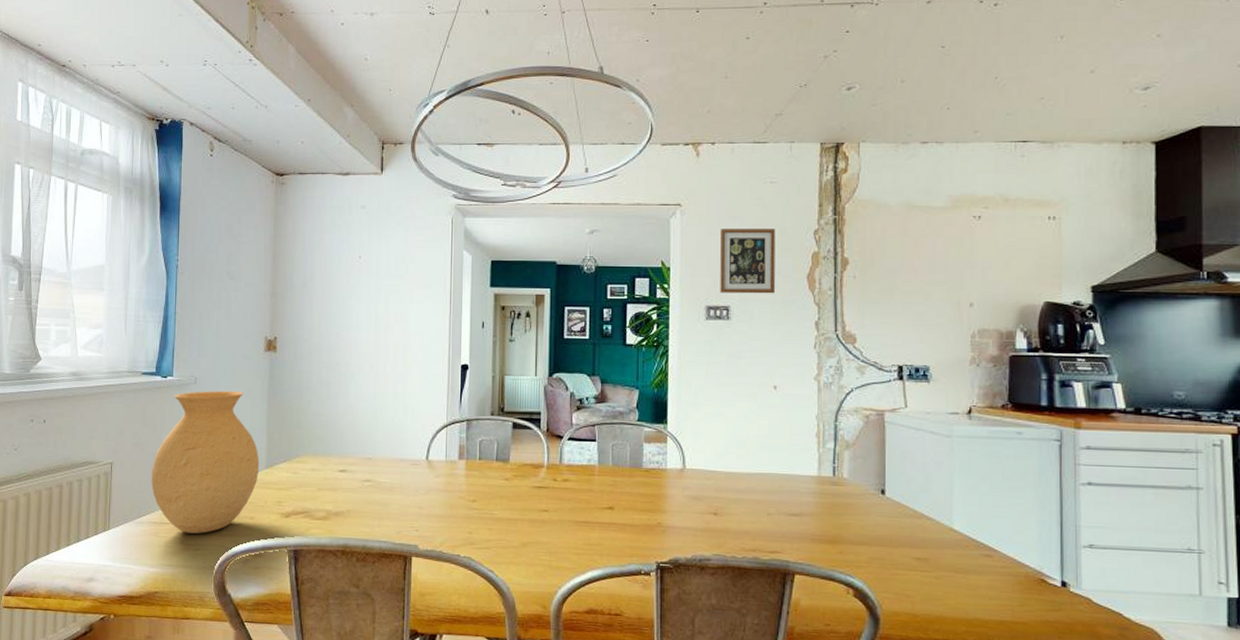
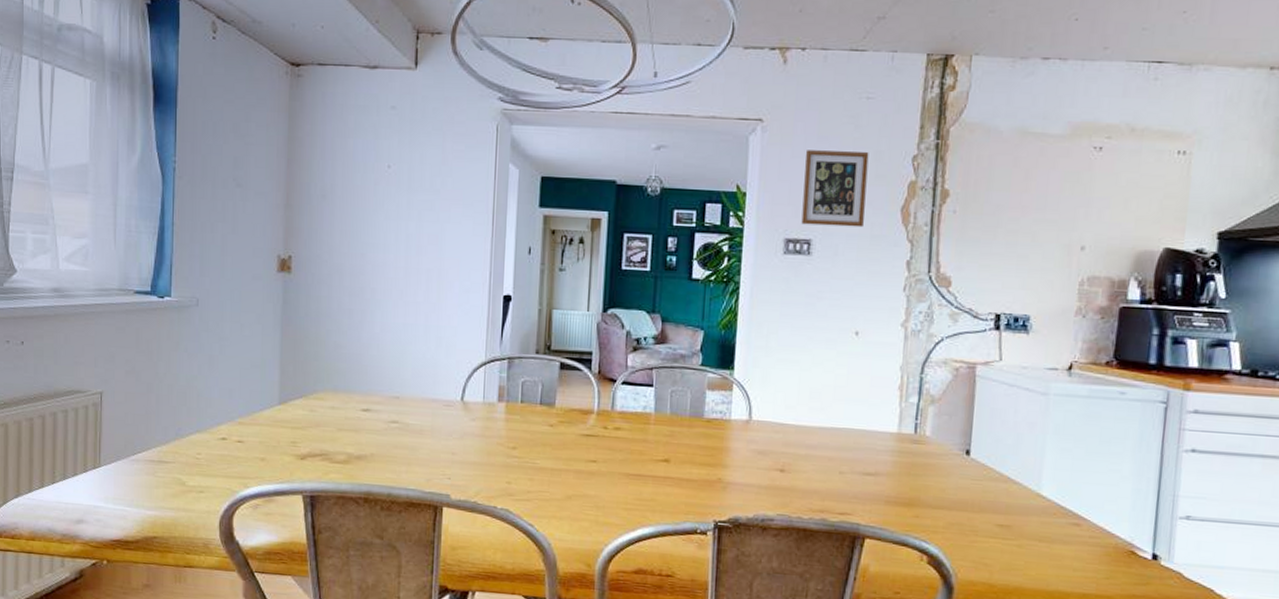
vase: present [151,390,259,534] -> none [148,314,271,475]

